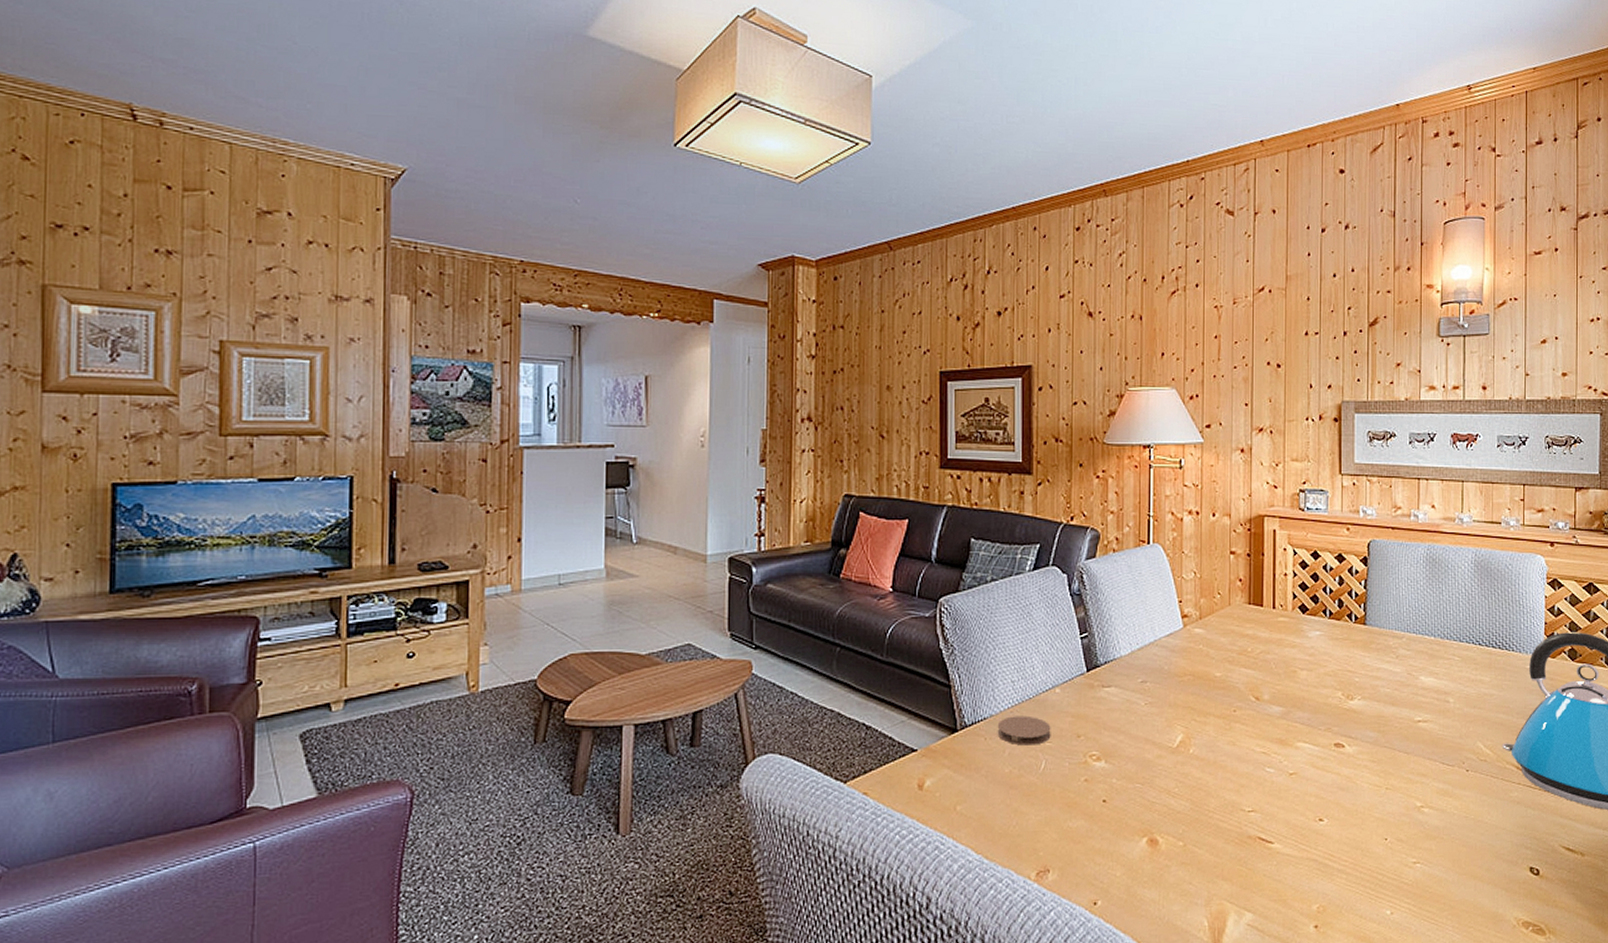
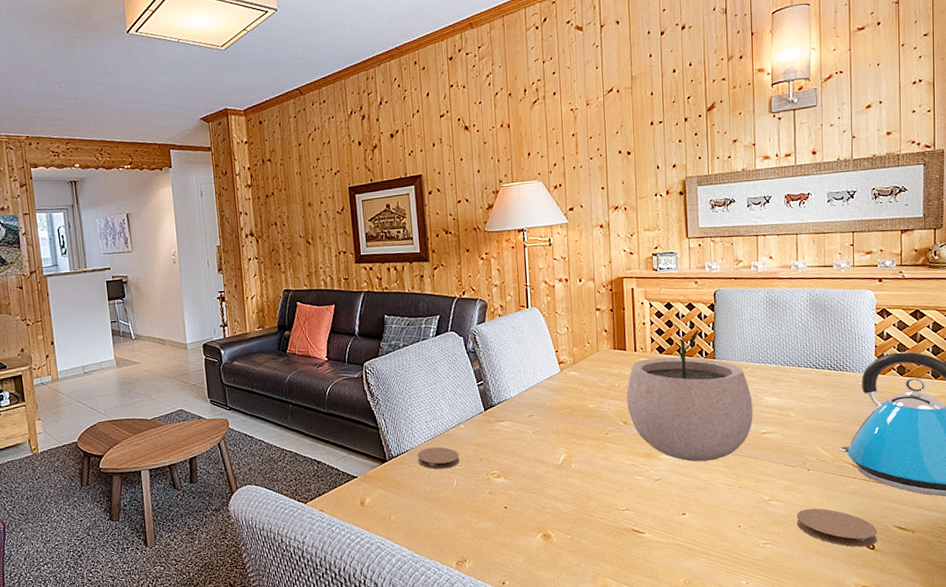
plant pot: none [1260,584,1407,754] -> present [626,329,753,462]
coaster: none [1452,820,1542,871] -> present [796,508,877,547]

